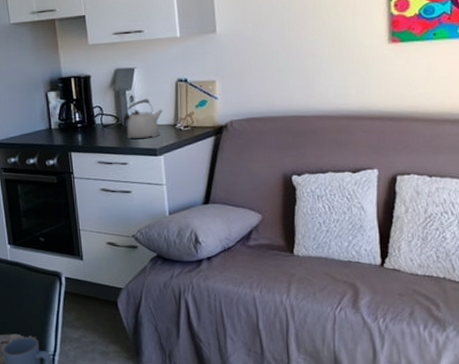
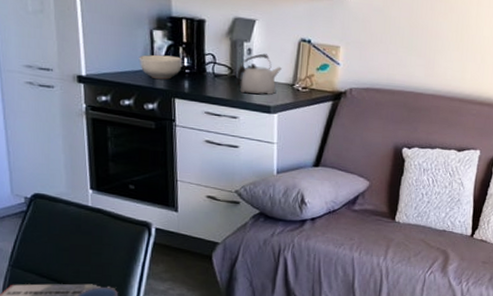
bowl: none [38,113,74,137] -> present [139,54,182,80]

